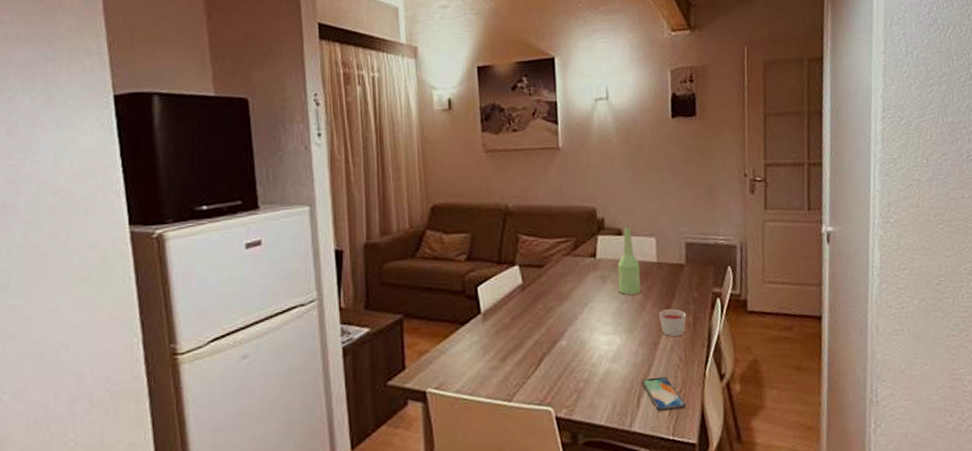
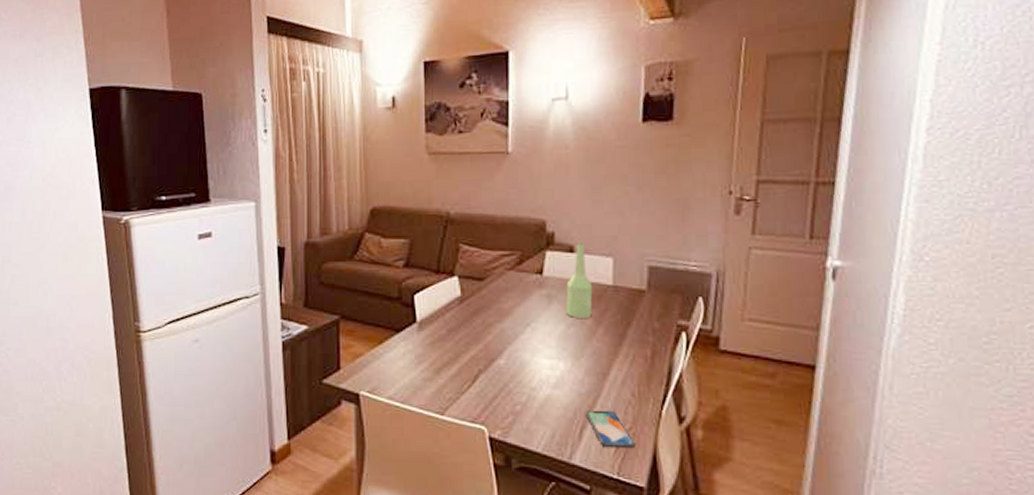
candle: present [658,309,687,336] -> none [610,338,644,368]

